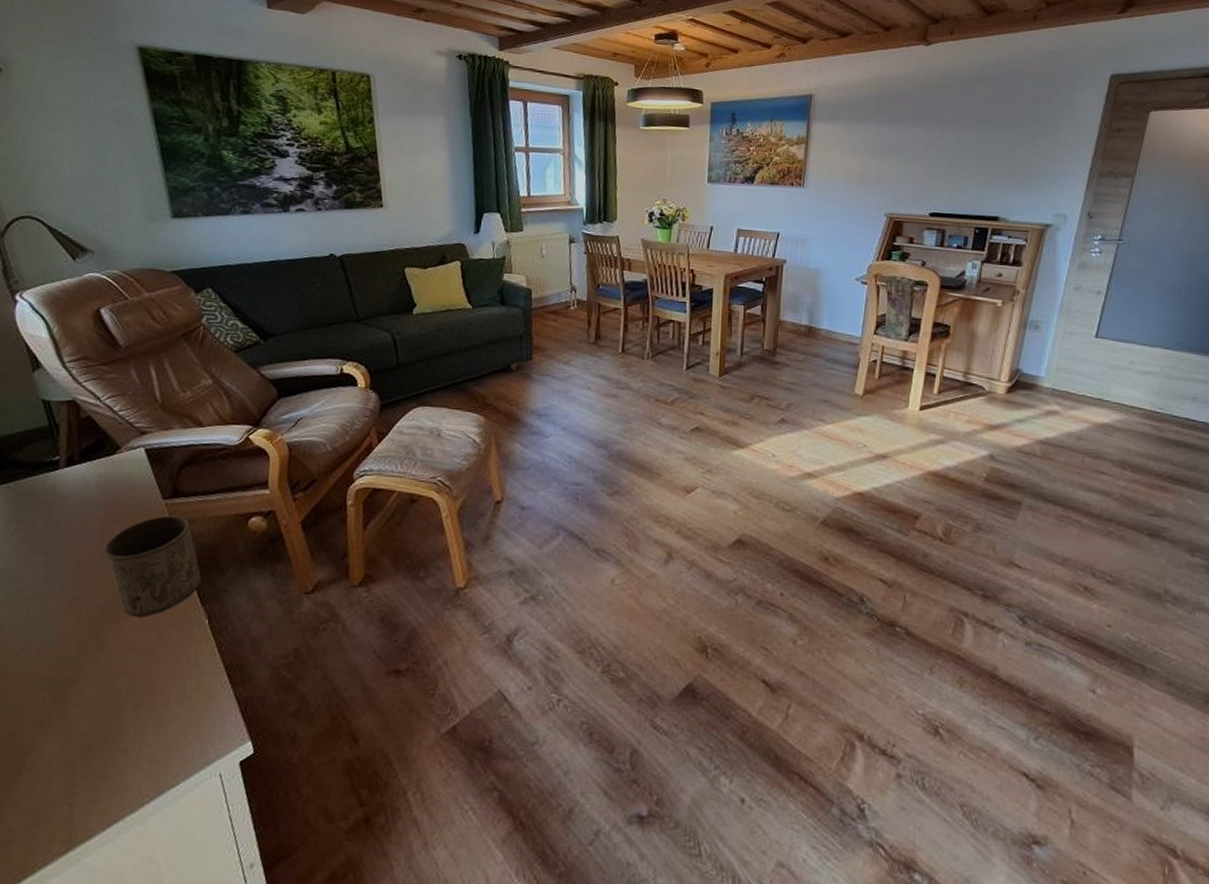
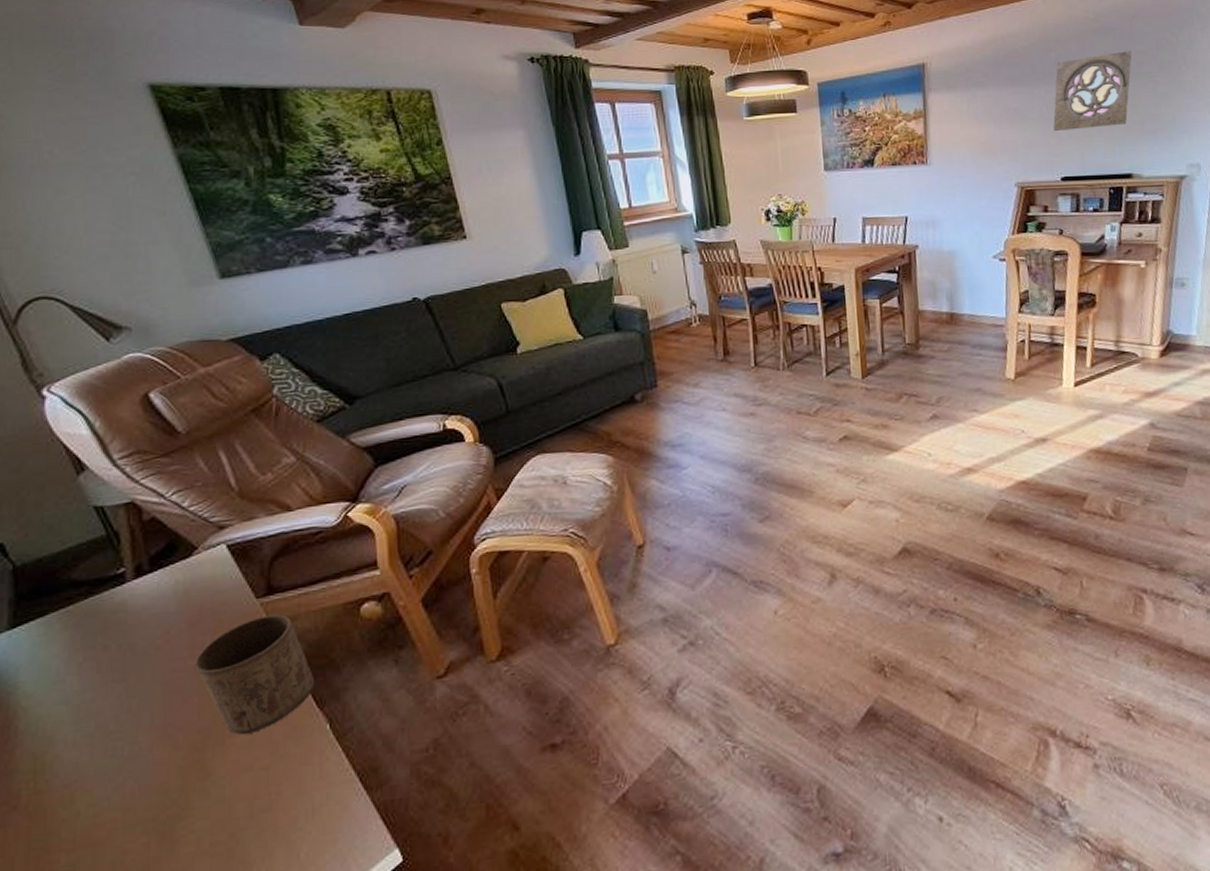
wall ornament: none [927,102,1011,171] -> present [1053,51,1132,132]

